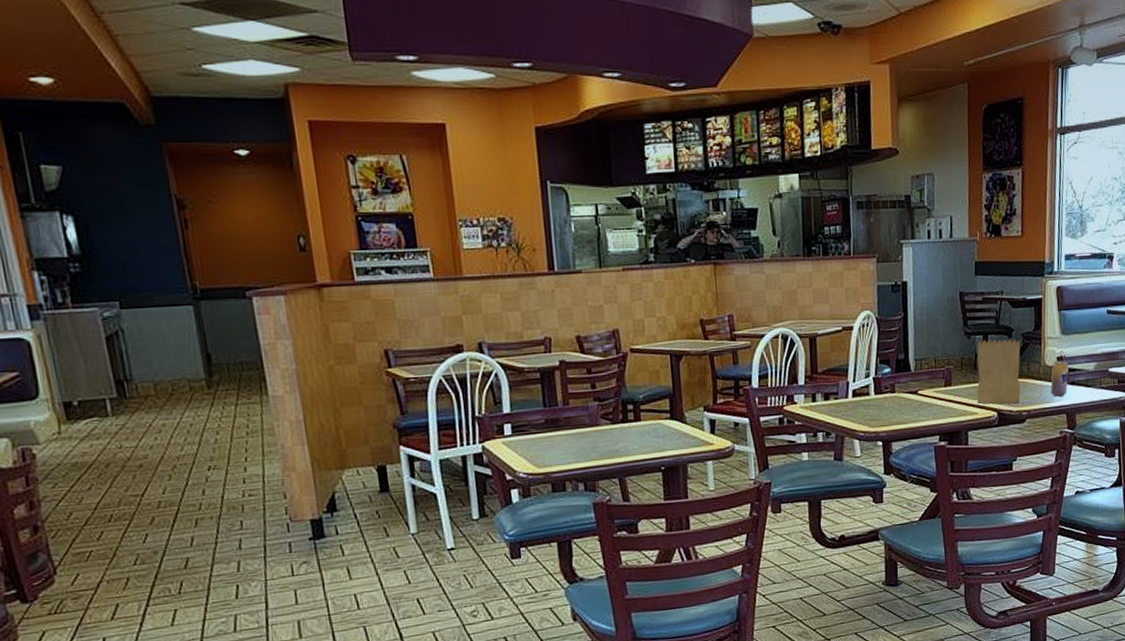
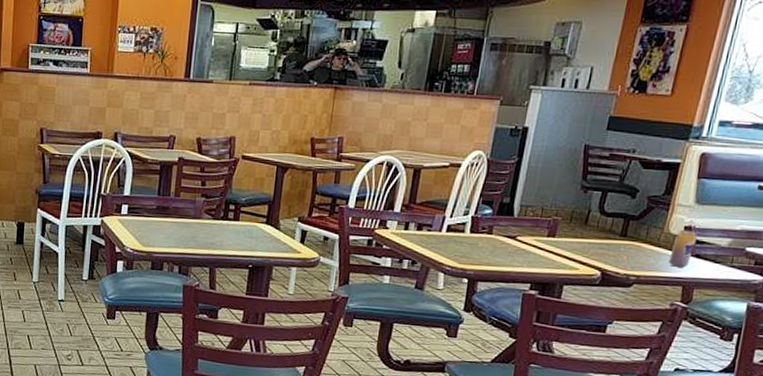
paper bag: present [977,339,1021,404] -> none [581,195,645,266]

